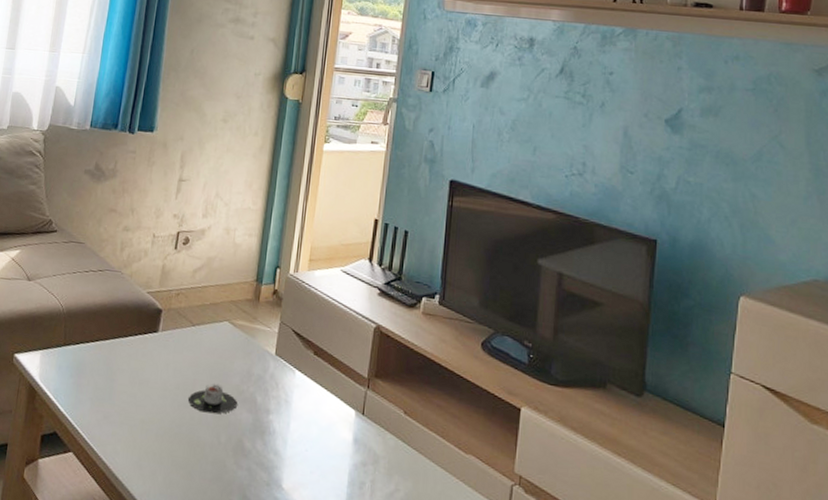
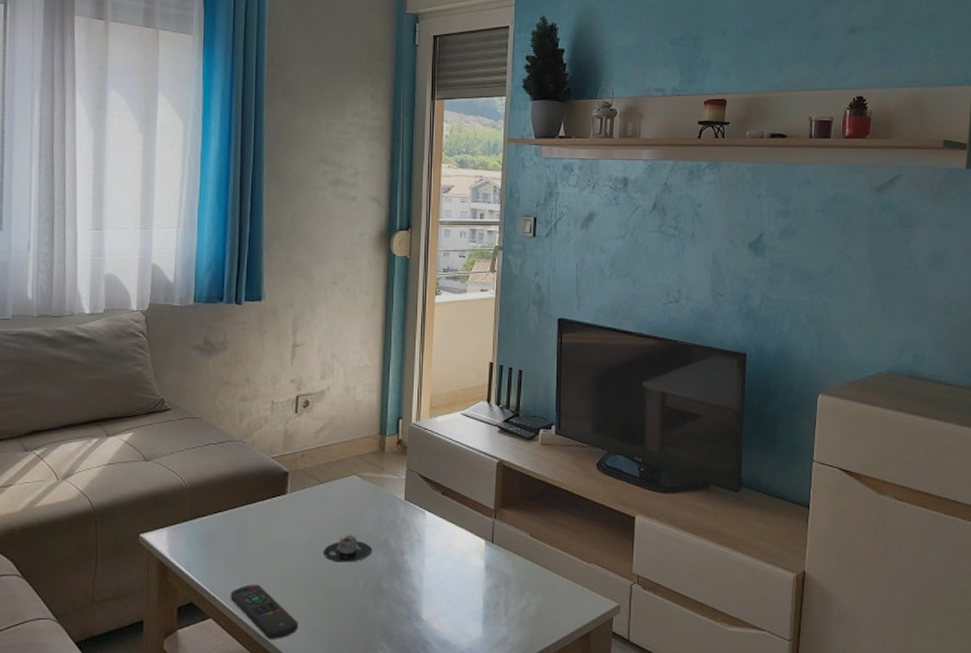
remote control: none [92,422,157,486] -> present [230,584,299,639]

